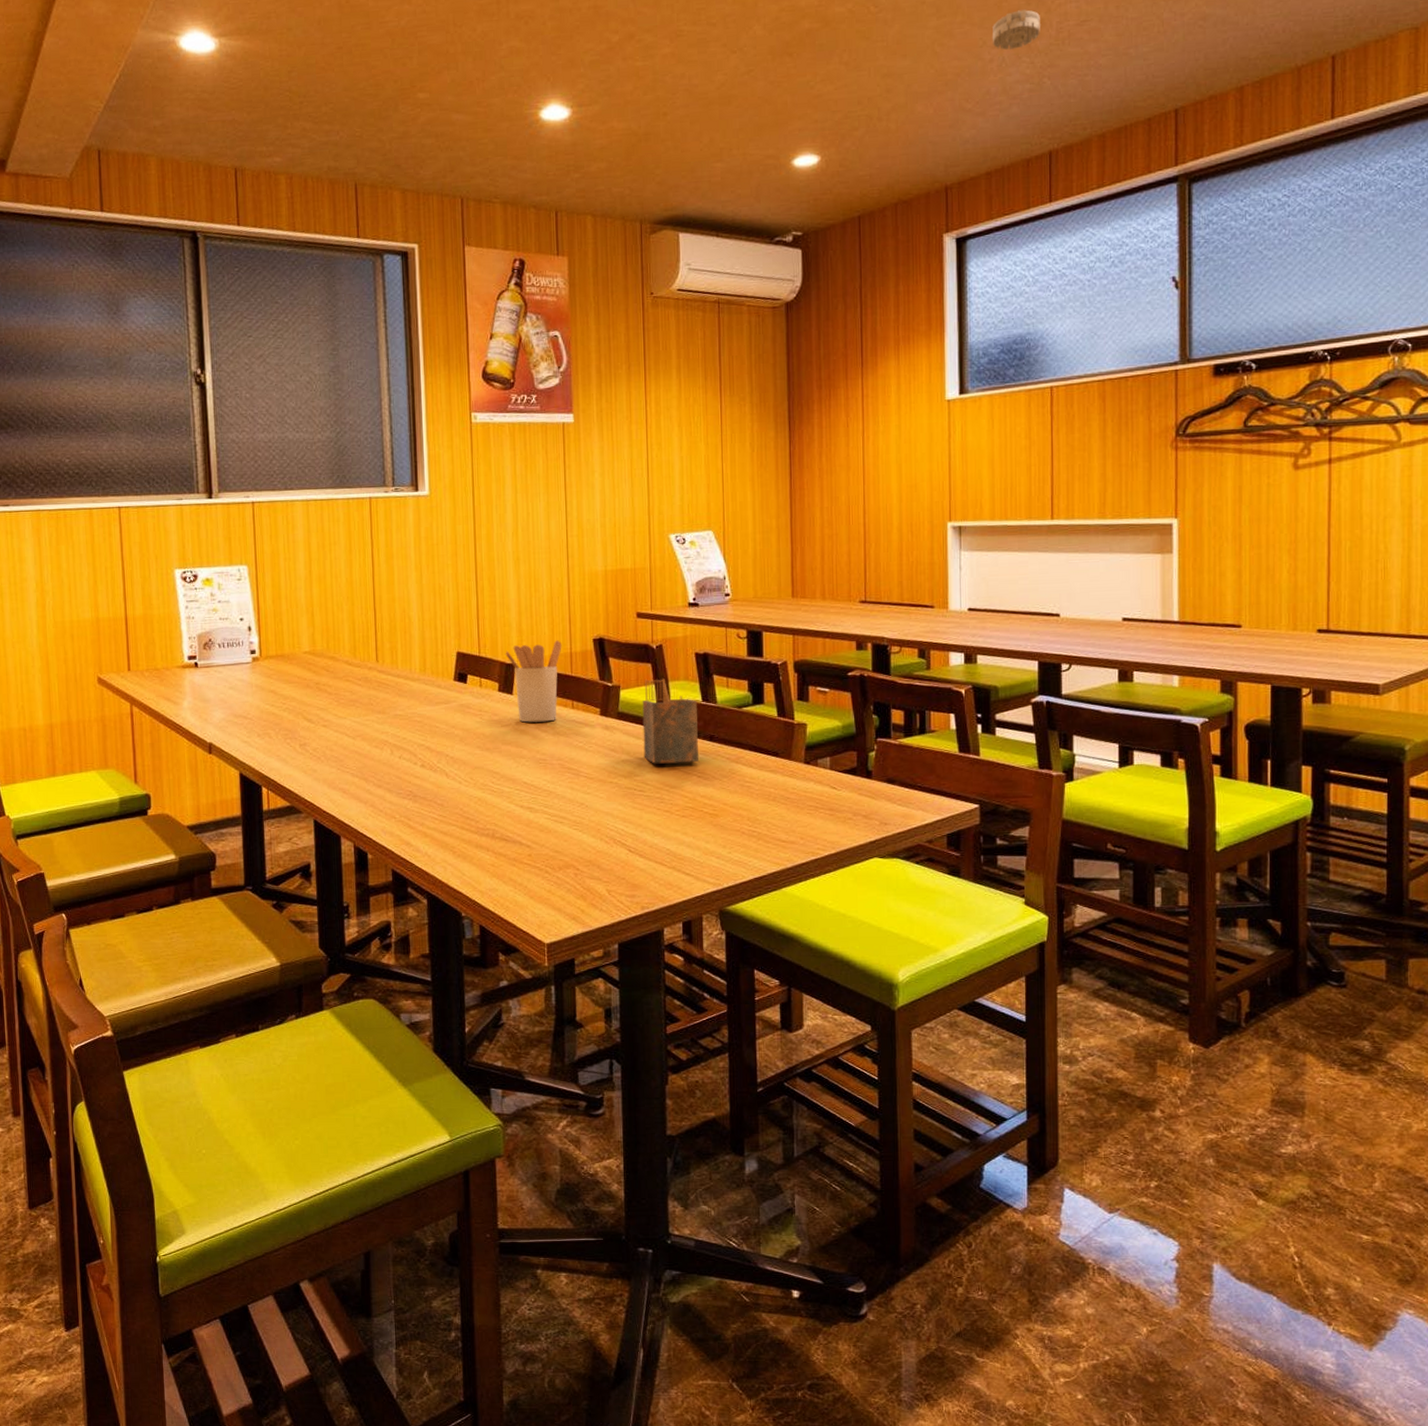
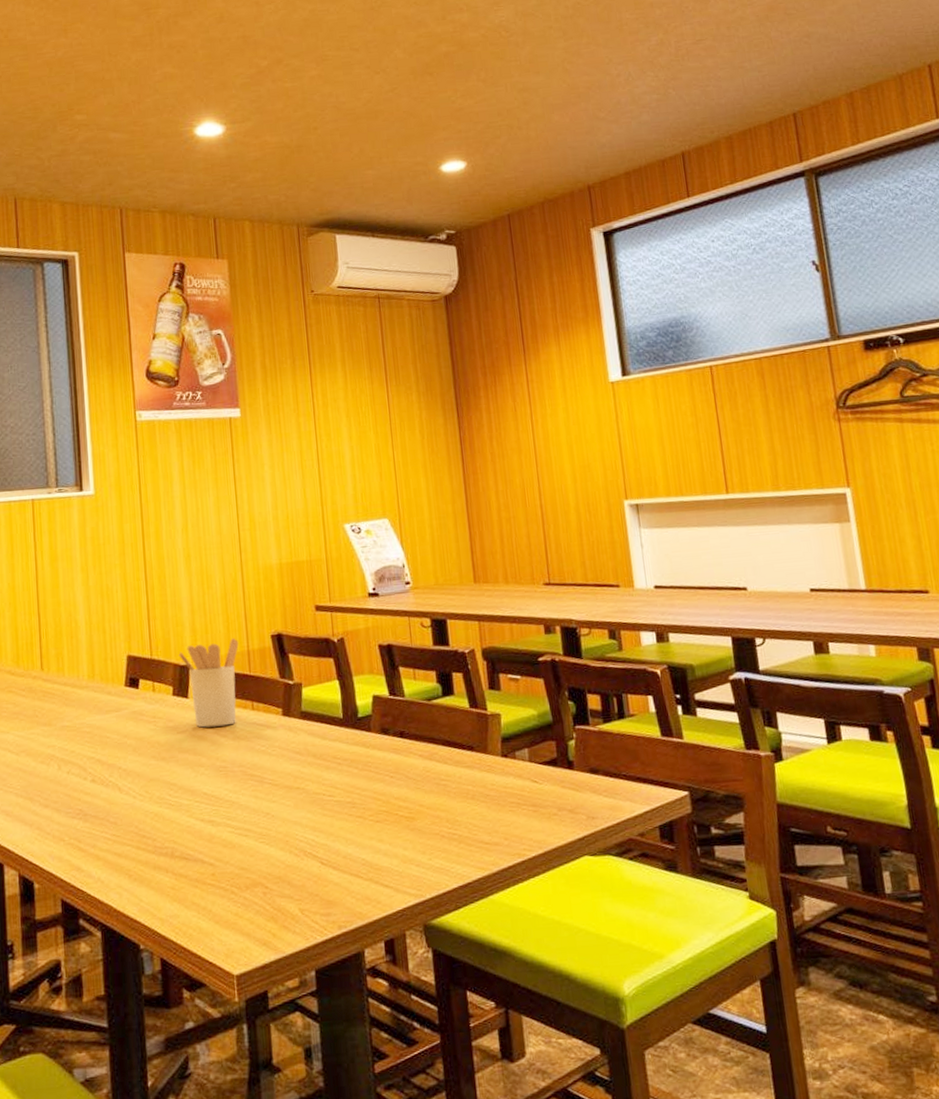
napkin holder: present [642,679,698,764] -> none [326,673,390,766]
smoke detector: present [993,8,1040,50] -> none [616,31,661,66]

